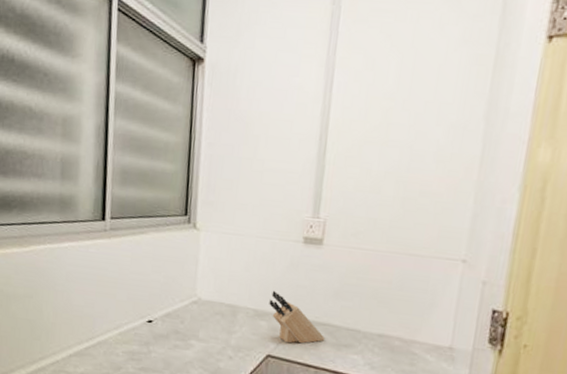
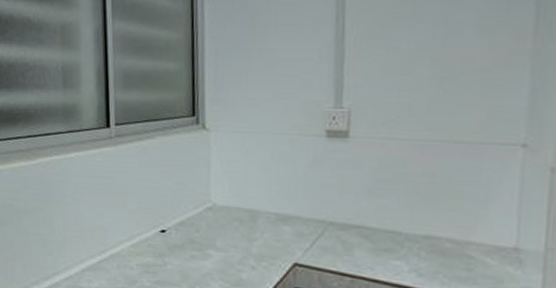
knife block: present [269,290,326,344] -> none [292,191,361,250]

